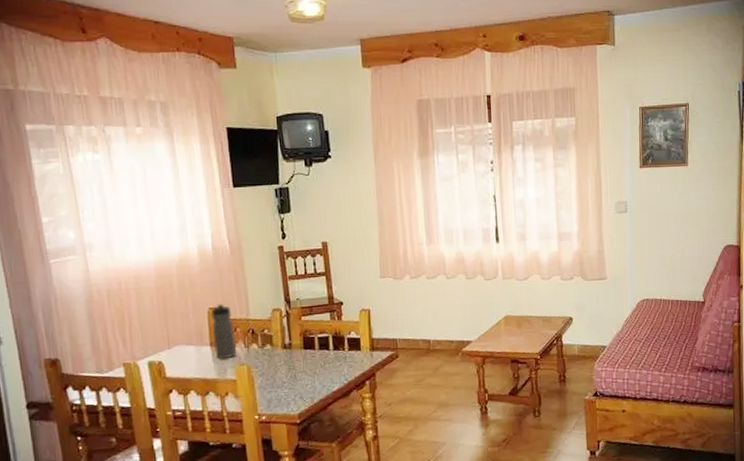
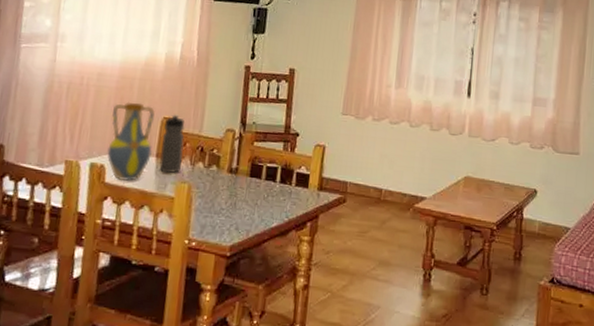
vase: none [158,298,206,374] -> present [107,101,155,181]

